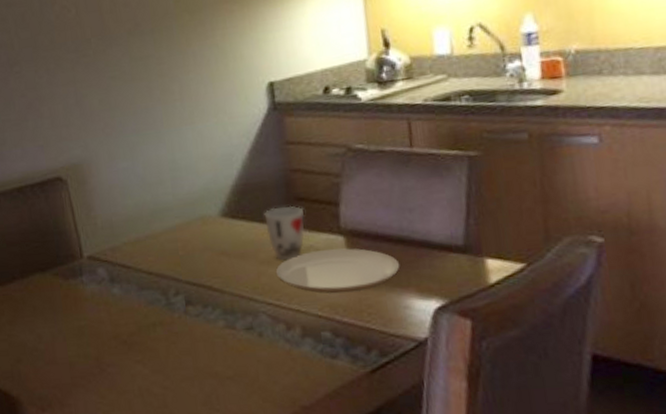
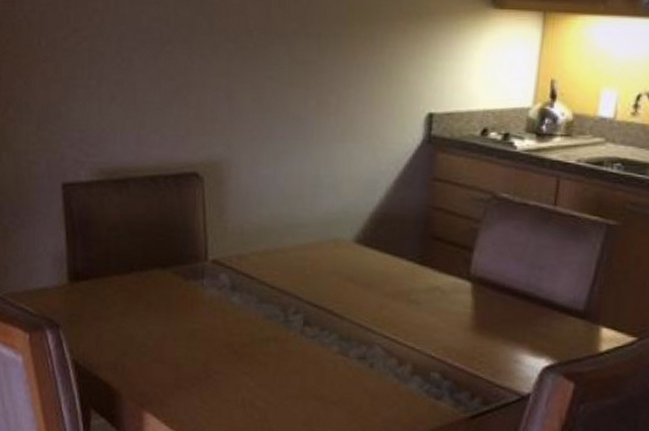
cup: present [264,205,305,261] -> none [396,242,438,297]
plate: present [275,248,400,293] -> none [398,292,520,339]

